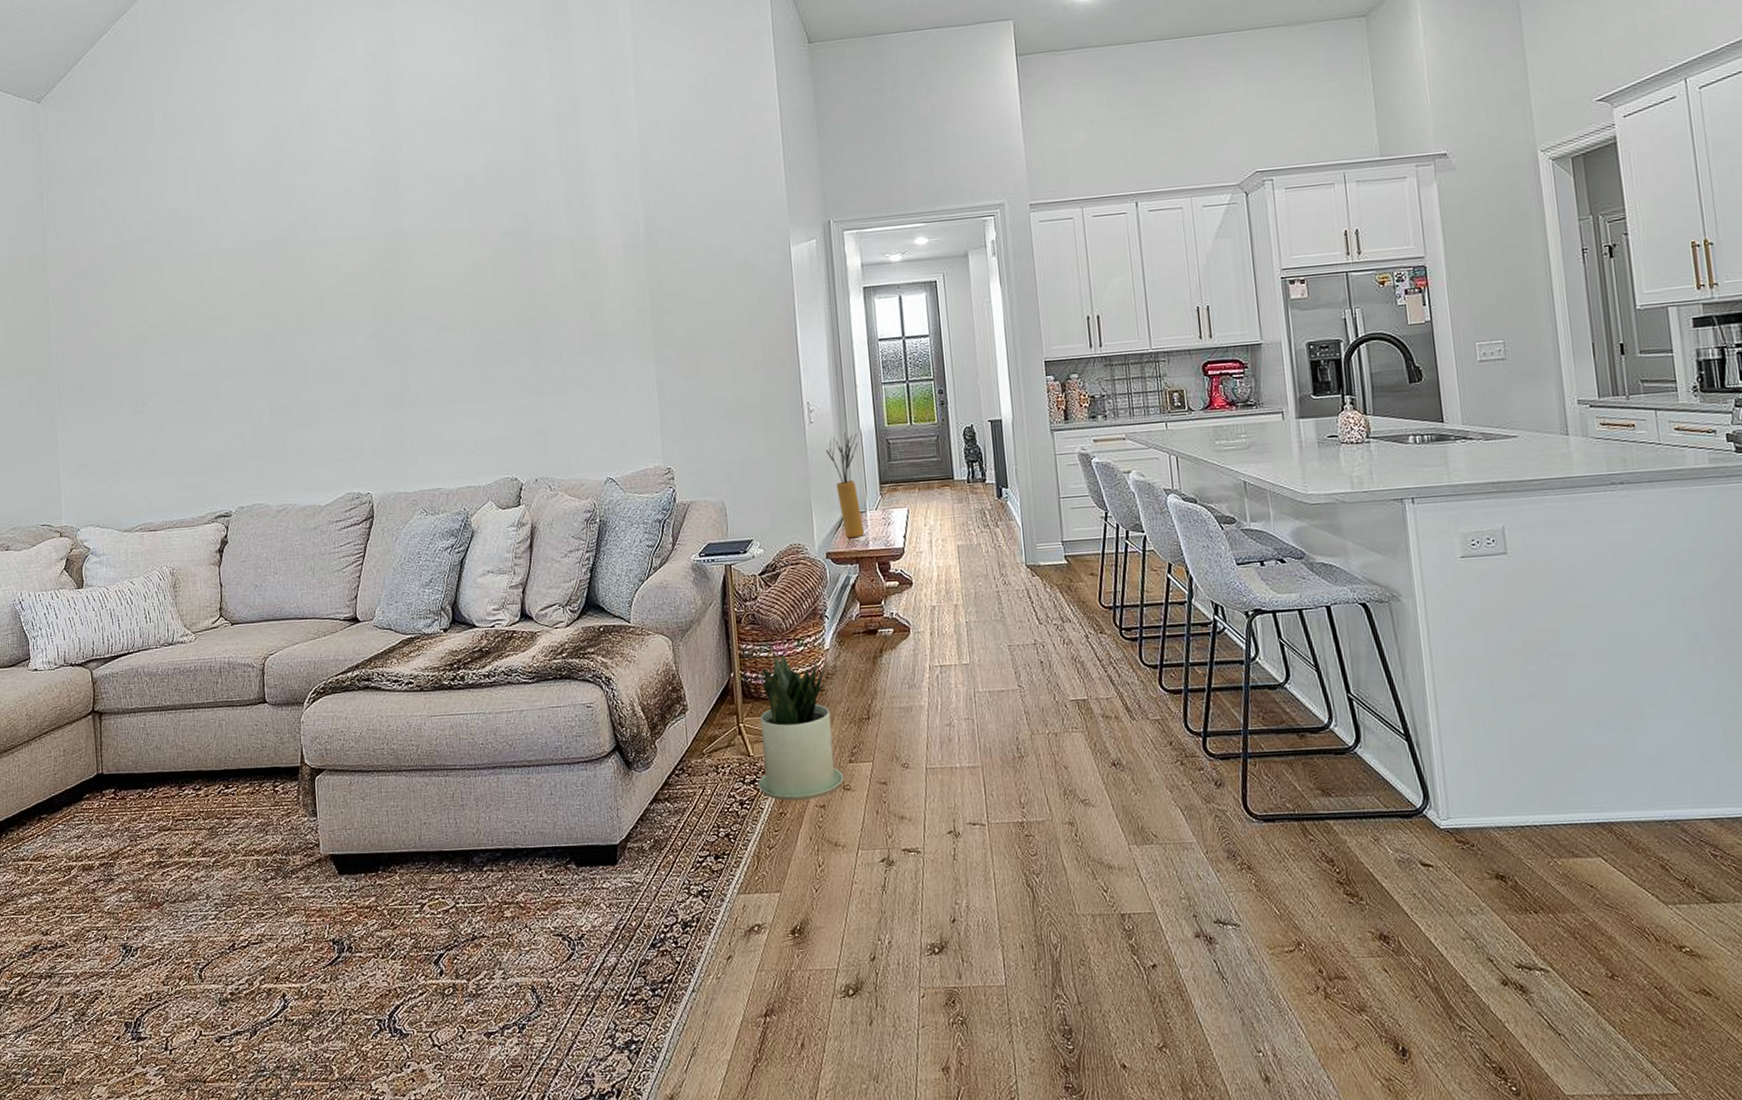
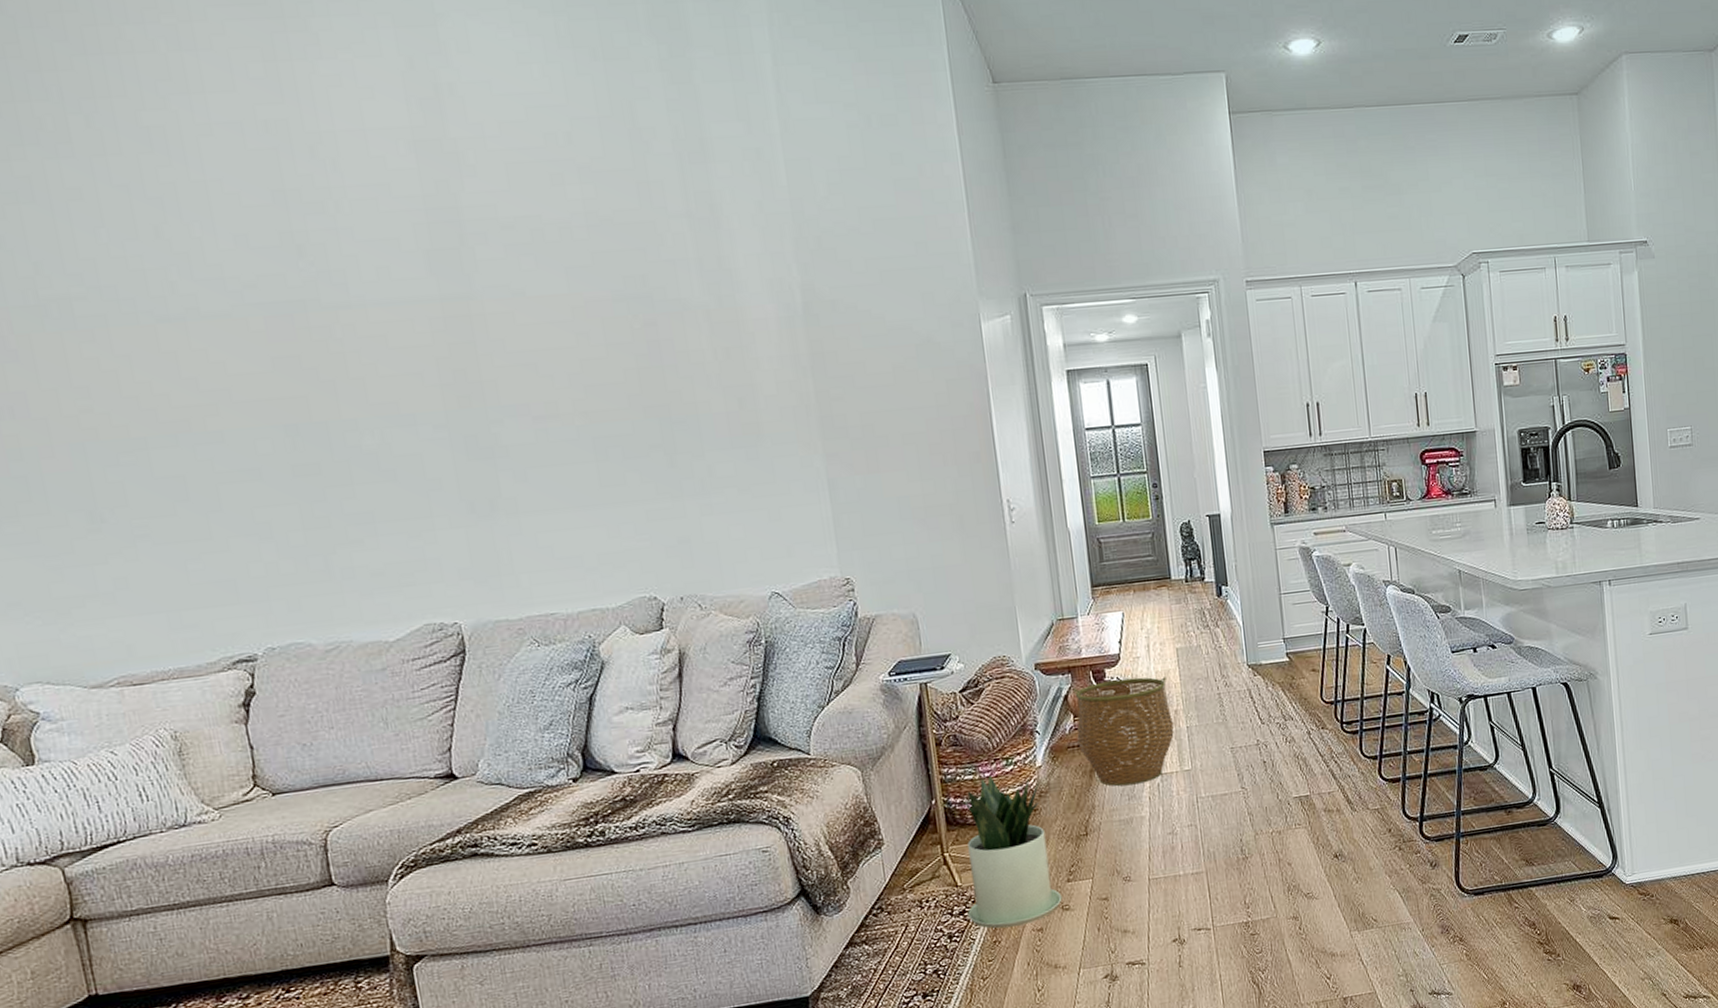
vase: present [826,432,865,539] -> none [1031,532,1077,647]
basket: none [860,571,954,675] -> present [1072,677,1174,786]

